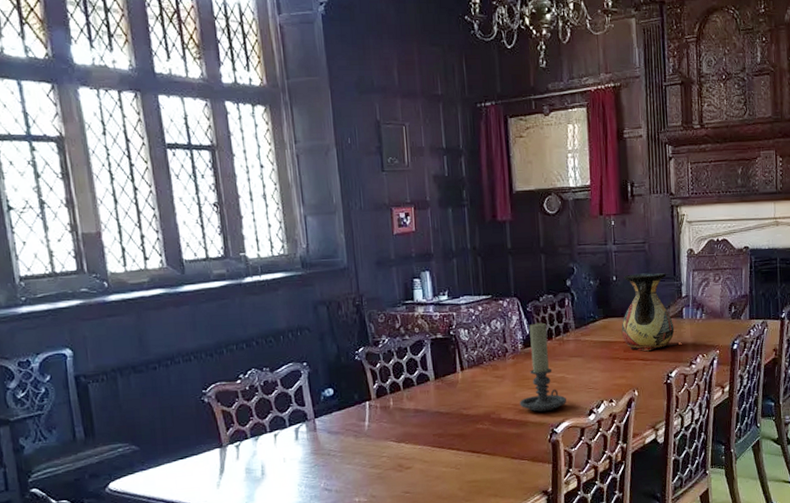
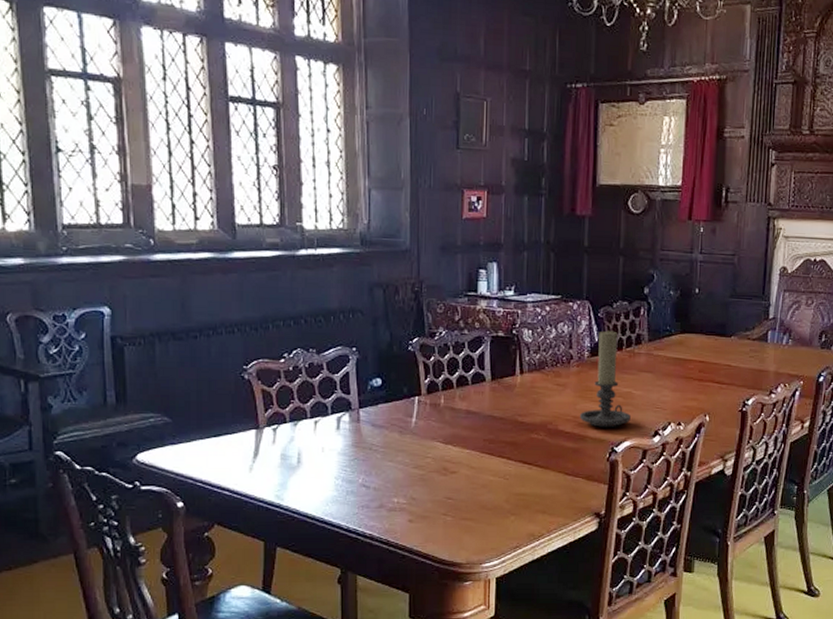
vase: present [621,273,679,352] -> none [698,288,760,375]

